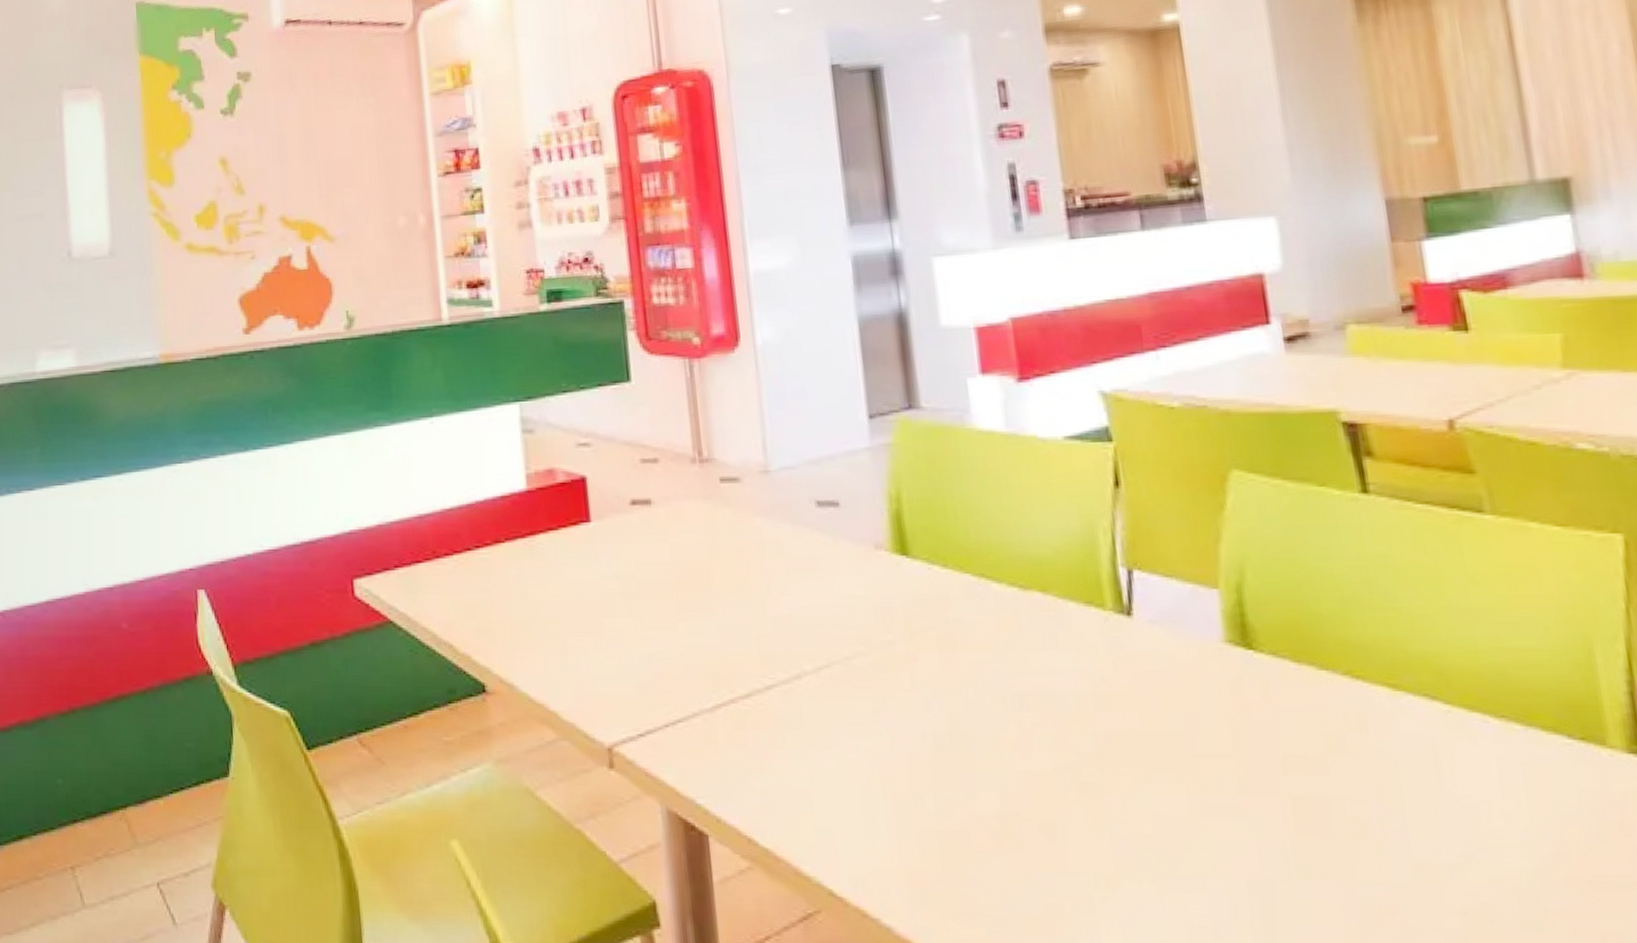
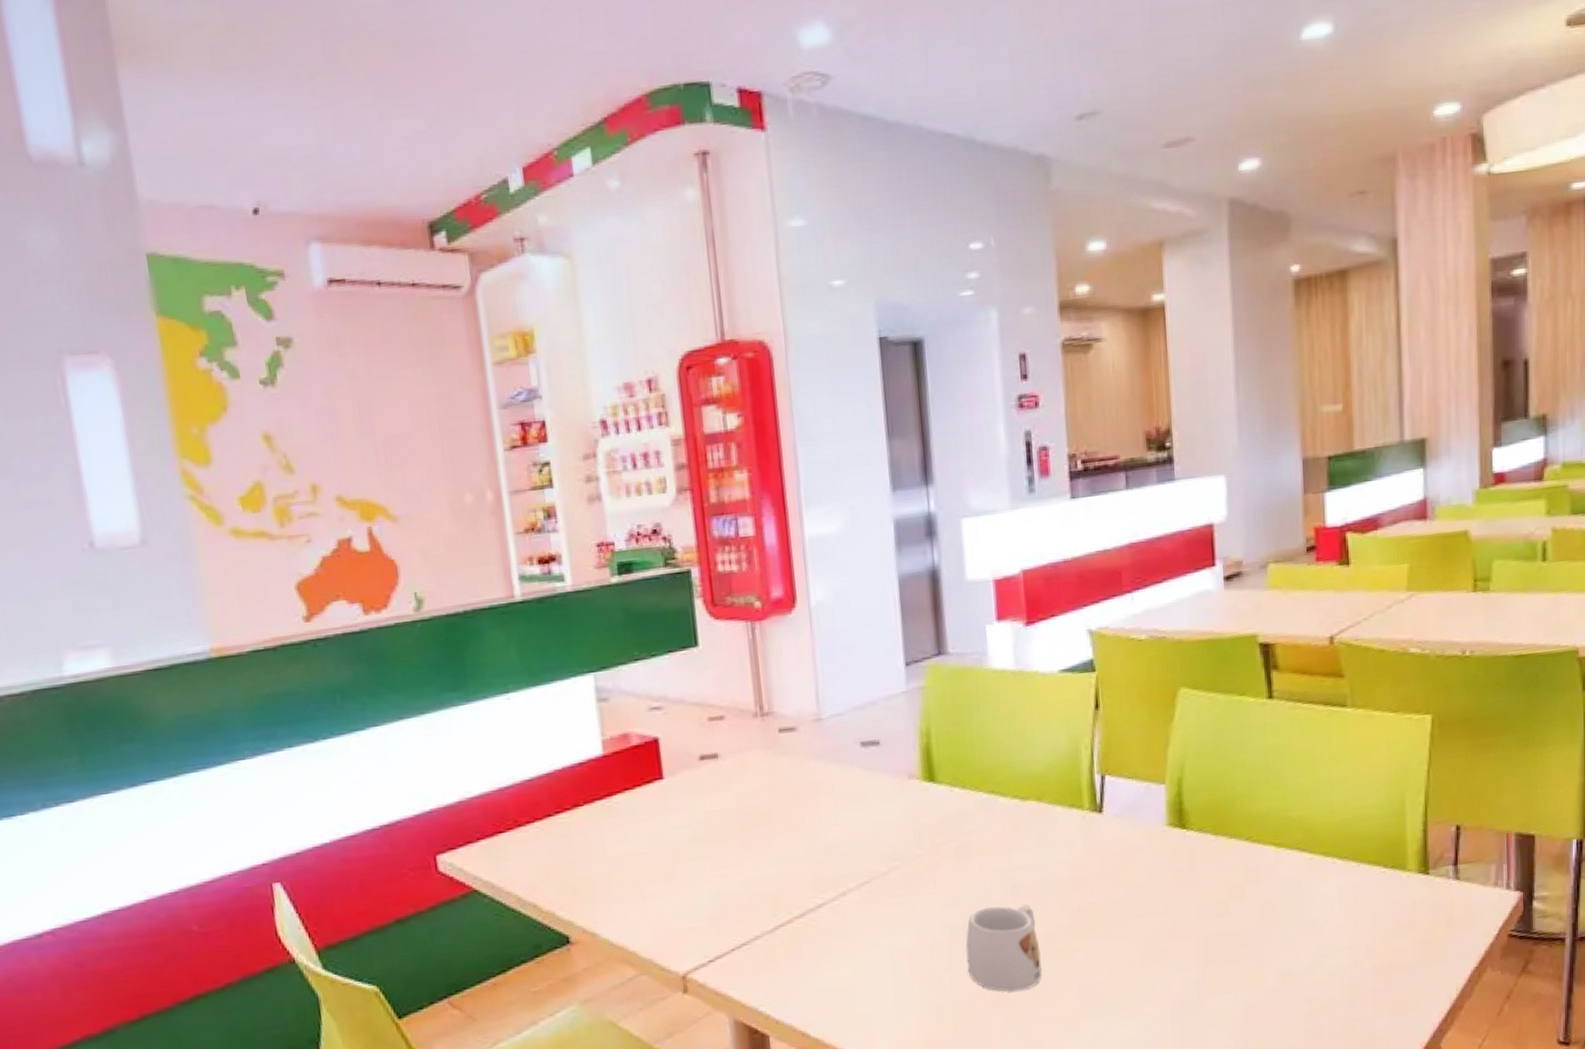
mug: none [953,716,1059,830] -> present [965,904,1042,992]

